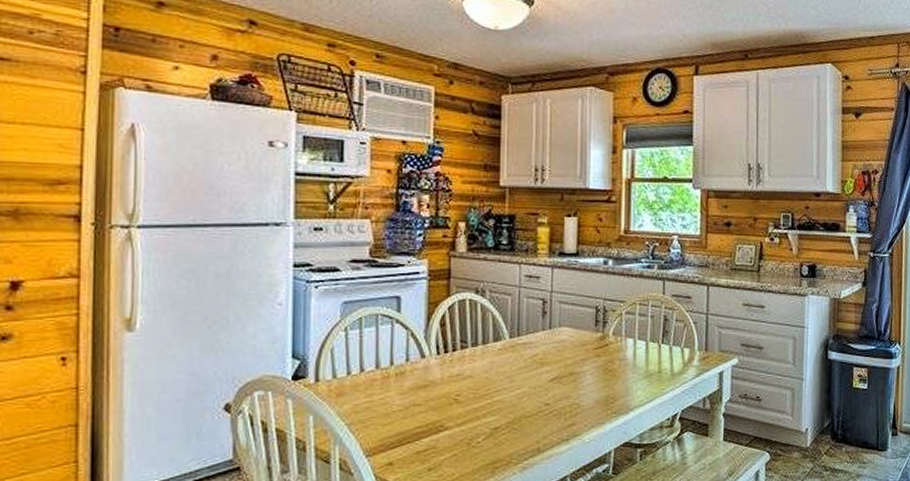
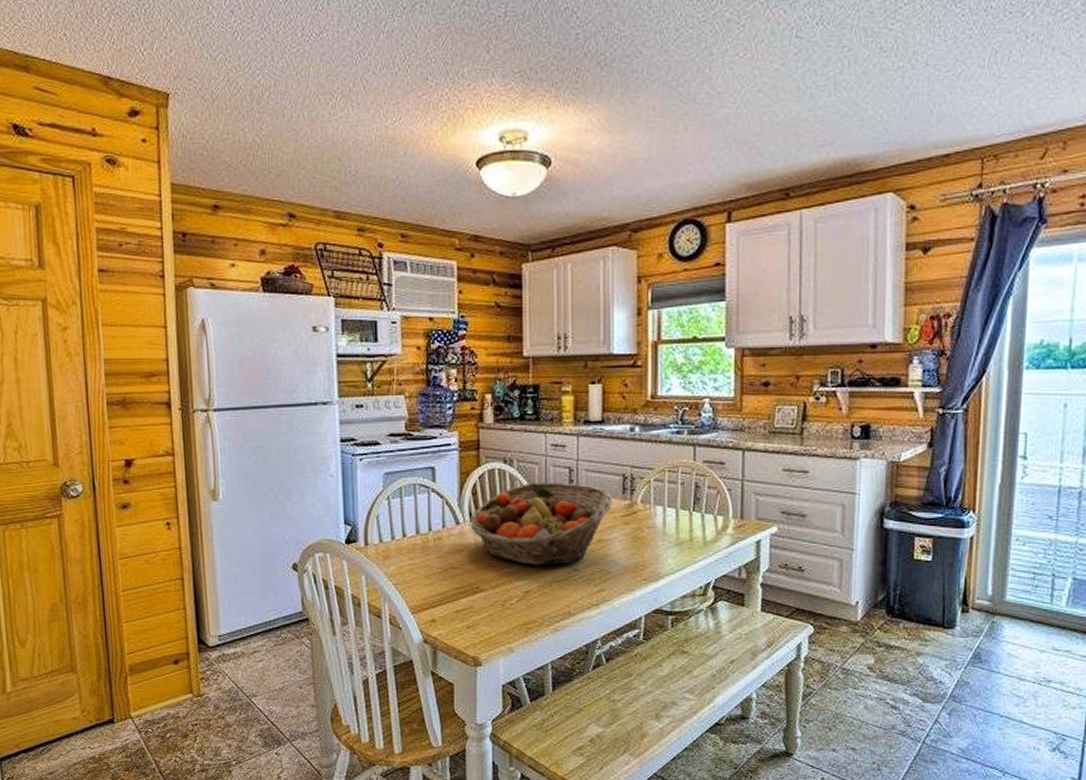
fruit basket: none [436,313,585,400] -> present [470,481,612,565]

